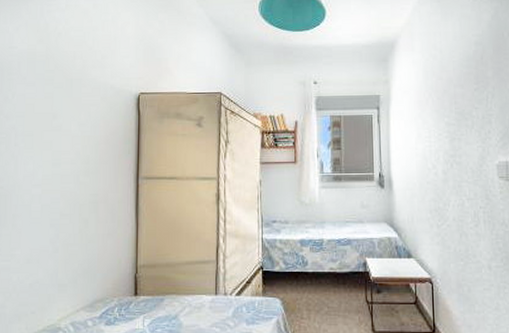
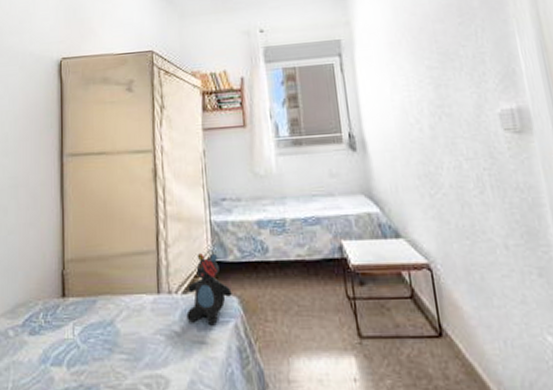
teddy bear: none [238,264,276,320] -> present [186,253,232,324]

